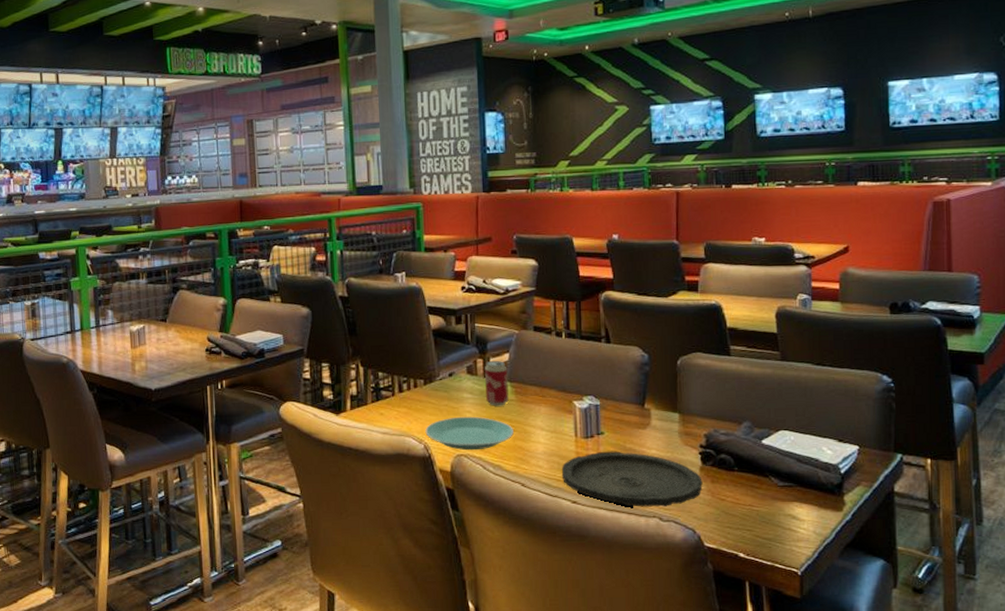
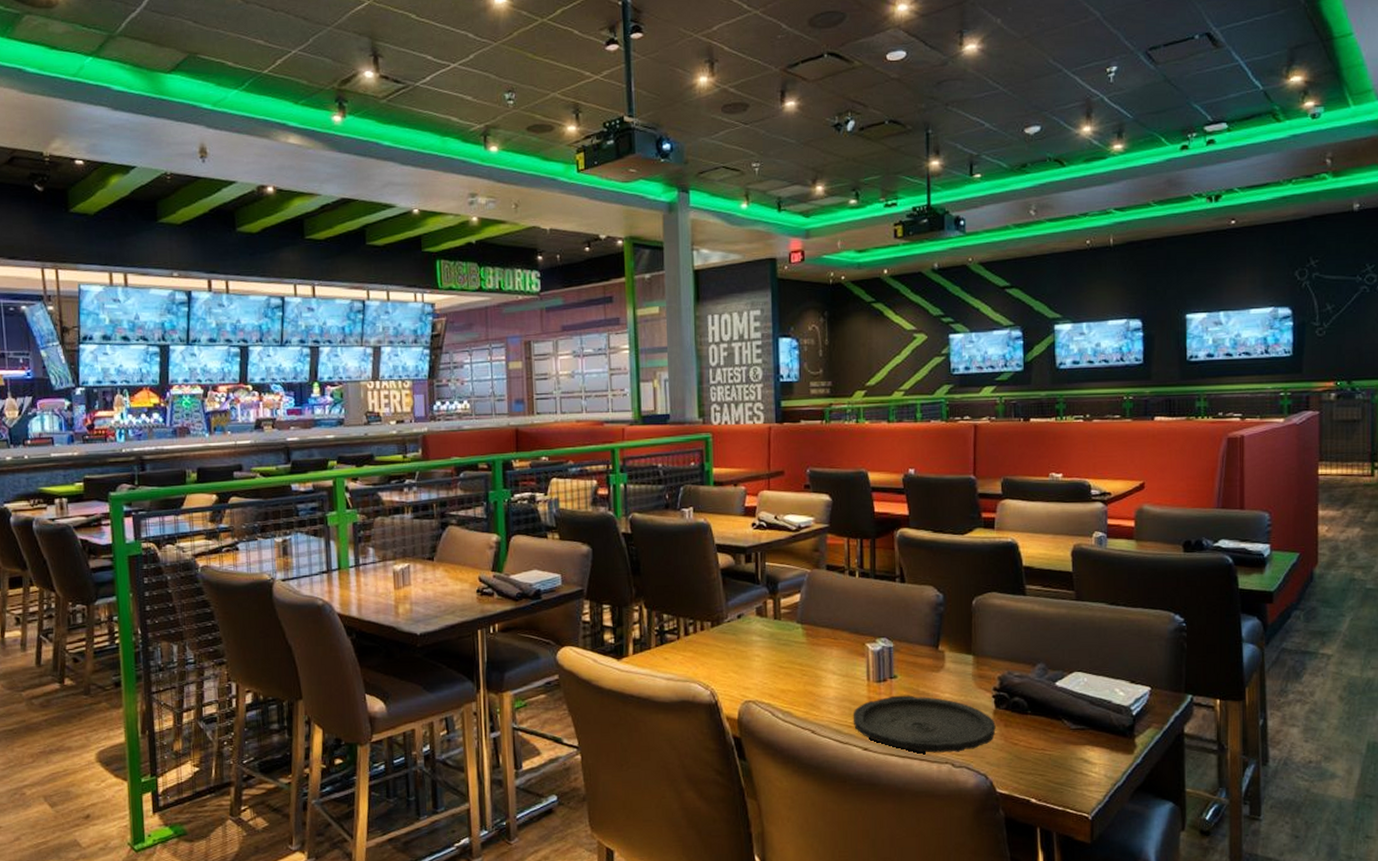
plate: present [425,416,514,451] -> none [712,660,804,697]
beverage can: present [485,360,509,406] -> none [775,601,799,649]

